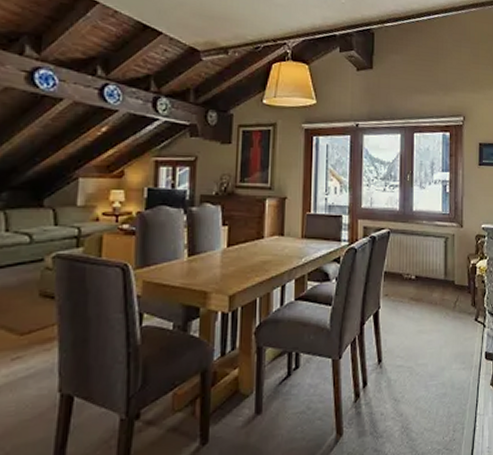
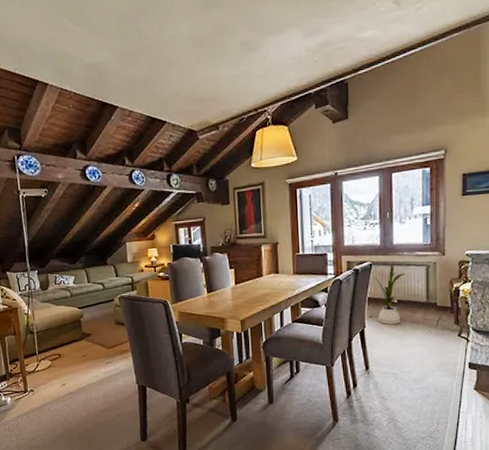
house plant: none [392,232,424,306] -> present [374,263,406,325]

